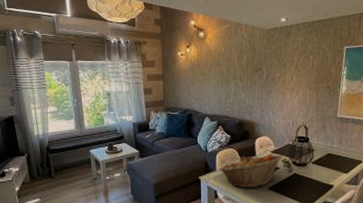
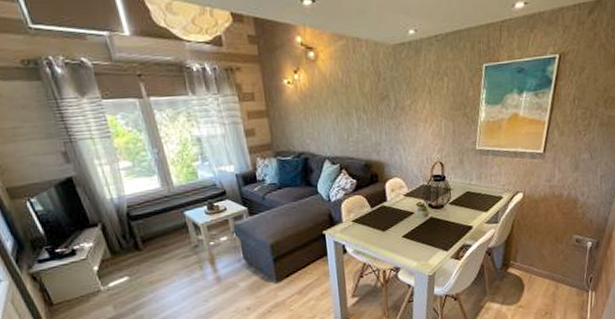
fruit basket: present [219,153,282,187] -> none [346,197,417,239]

